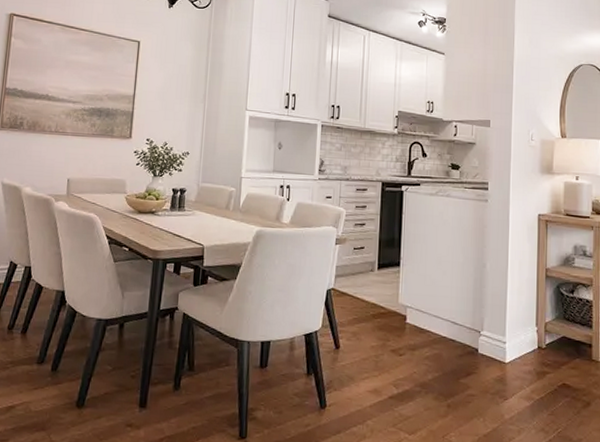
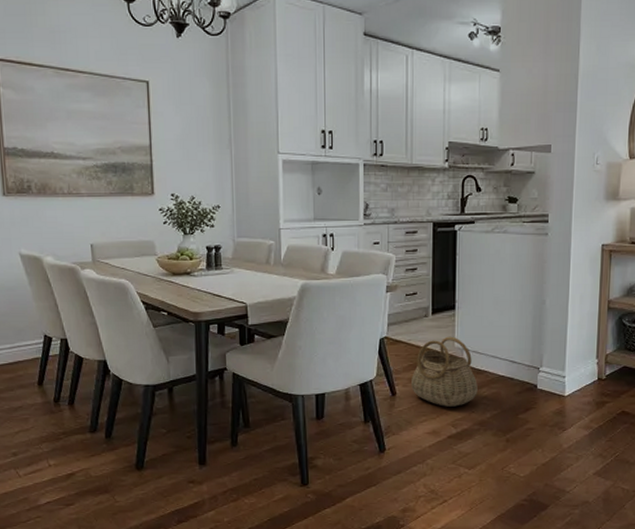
basket: none [355,292,420,366] -> present [411,336,478,407]

